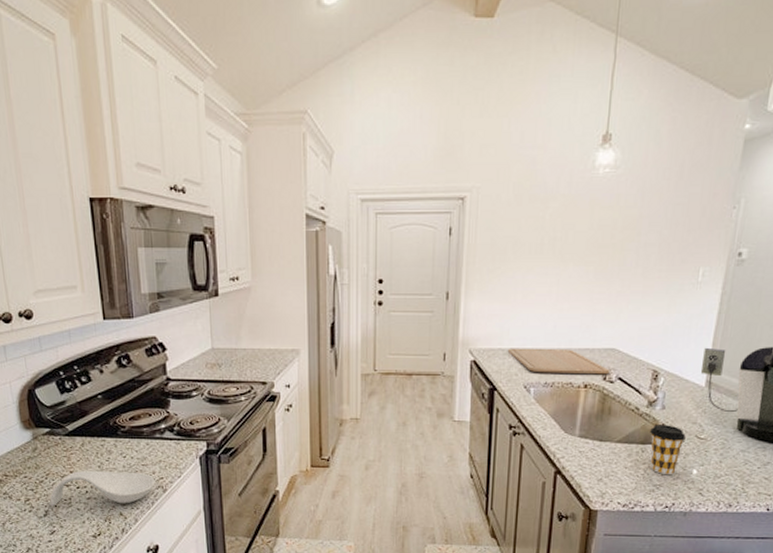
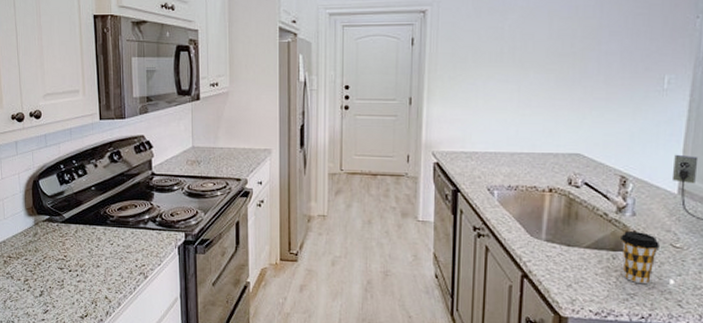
spoon rest: present [49,470,156,506] -> none [45,255,138,288]
chopping board: present [507,348,610,375] -> none [470,151,575,180]

